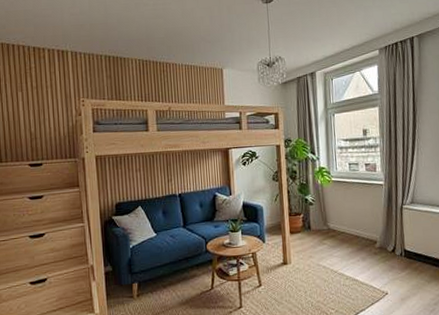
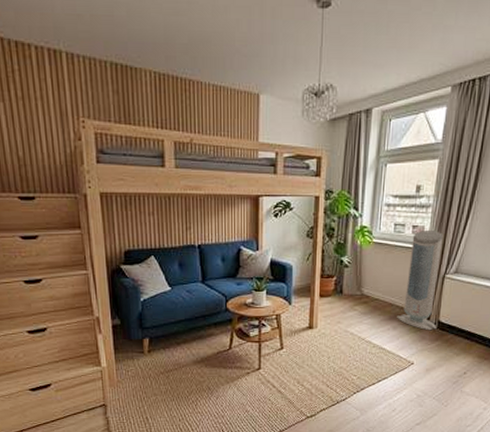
air purifier: none [364,167,404,260] -> present [397,231,444,331]

